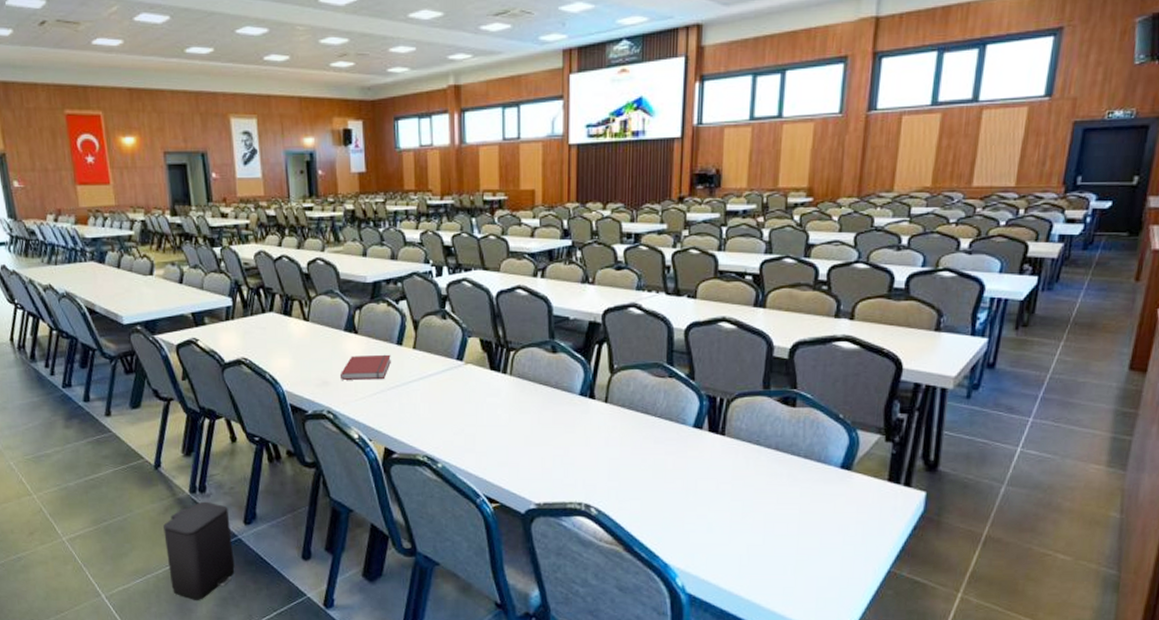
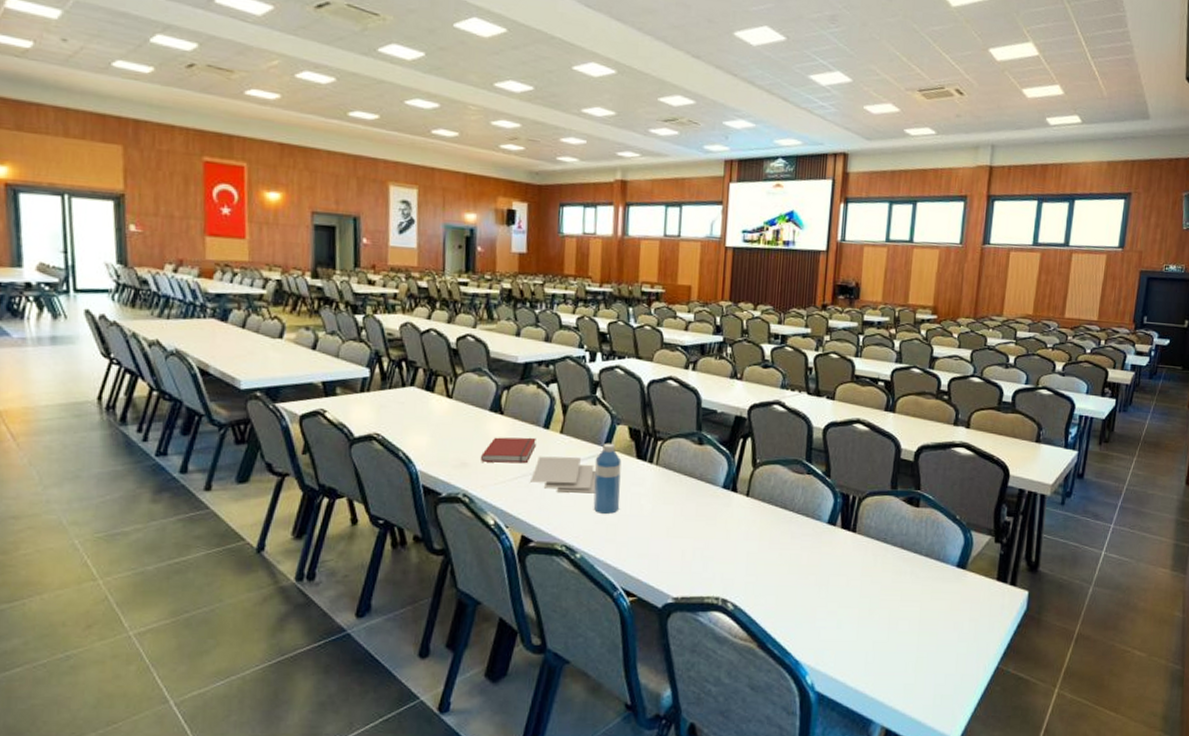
pedal bin: present [163,501,235,600] -> none [258,590,340,706]
papers: none [389,371,452,406] -> present [530,456,597,494]
water bottle: none [449,356,477,425] -> present [593,443,622,514]

